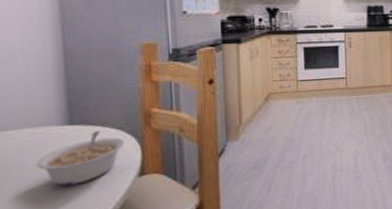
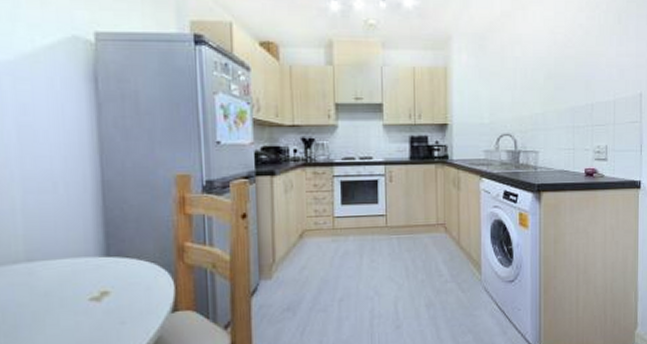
legume: present [35,131,124,187] -> none [74,264,158,319]

